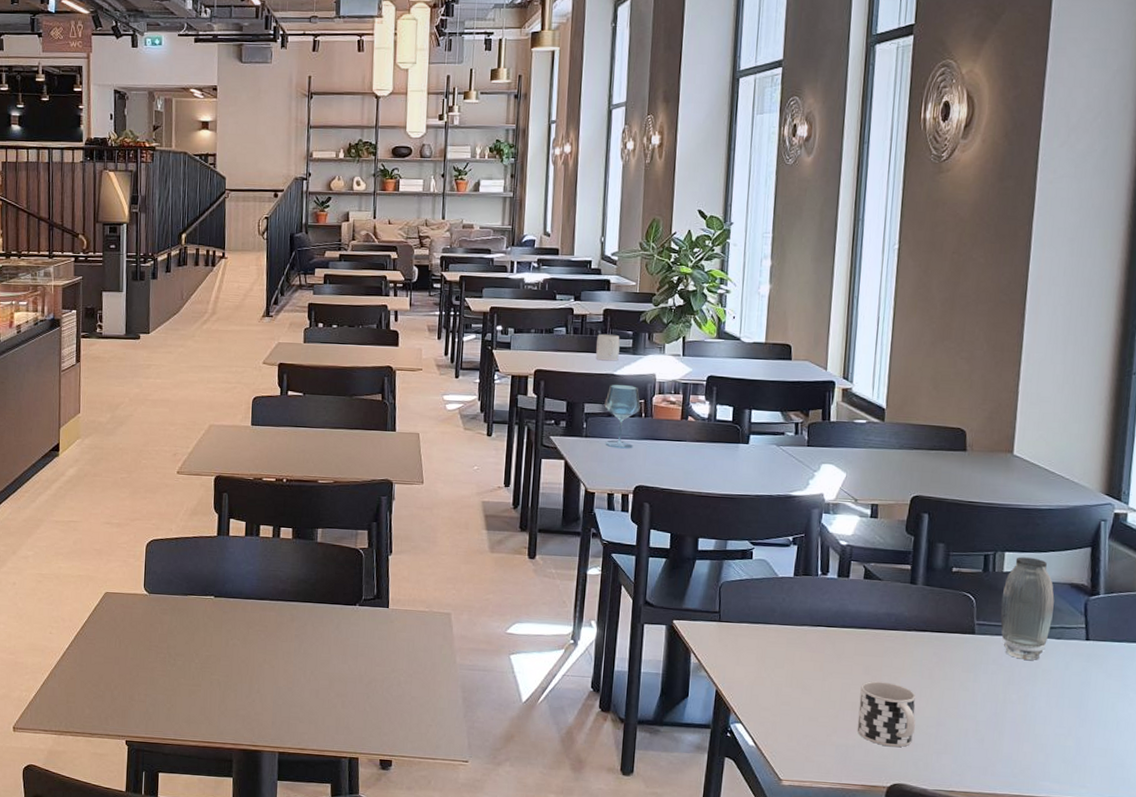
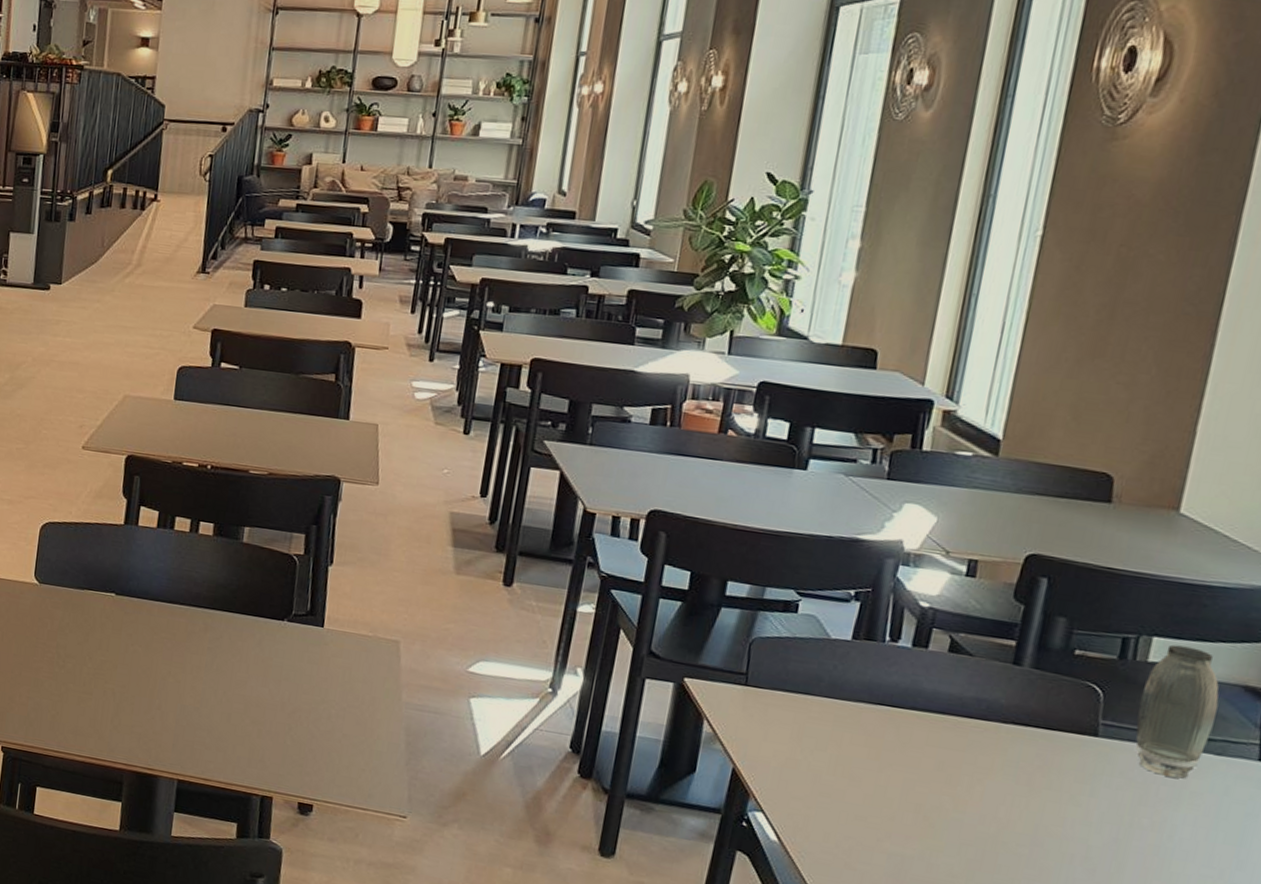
mug: present [595,333,620,361] -> none [612,320,647,355]
wine glass: present [604,384,641,449] -> none [614,382,667,464]
cup: present [857,681,917,748] -> none [919,779,1007,866]

